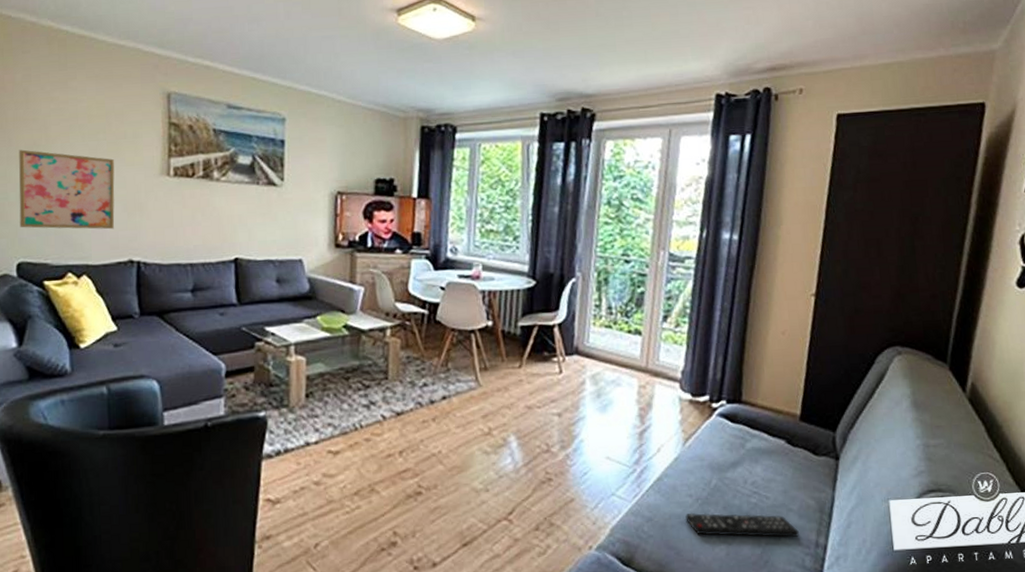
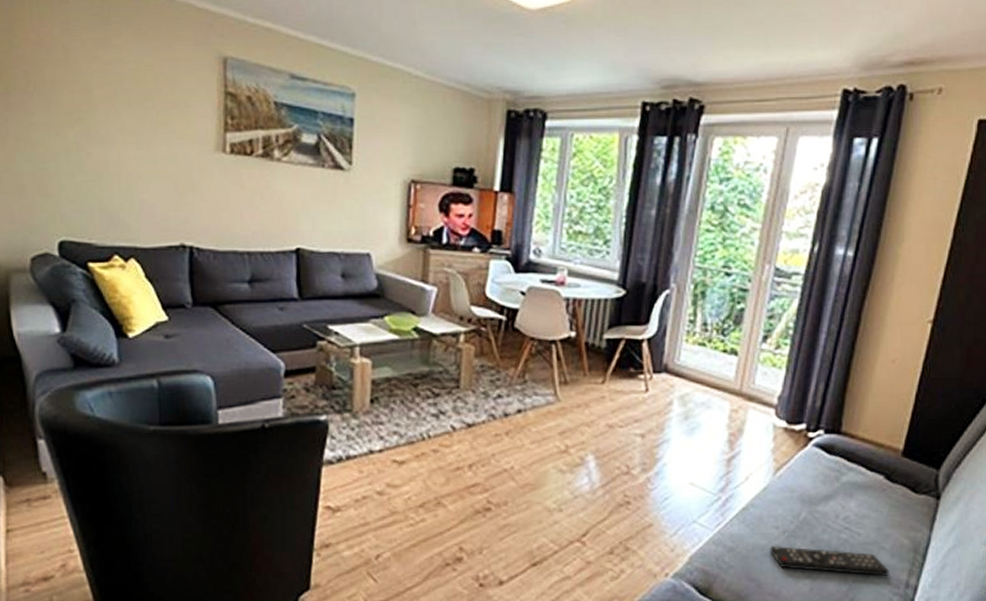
wall art: present [19,149,115,230] -> none [58,114,165,210]

